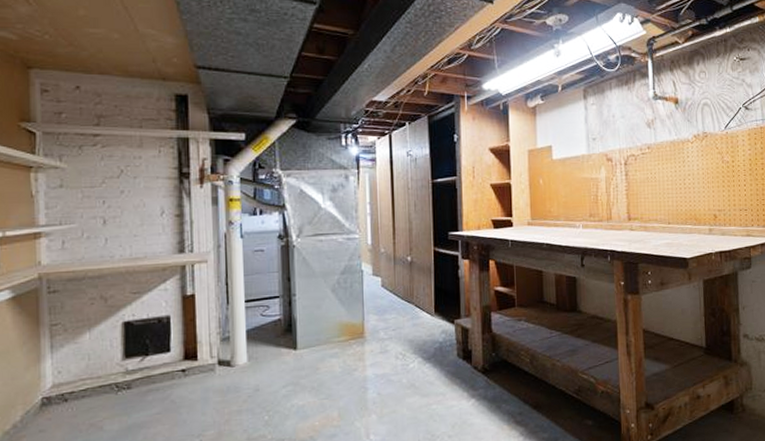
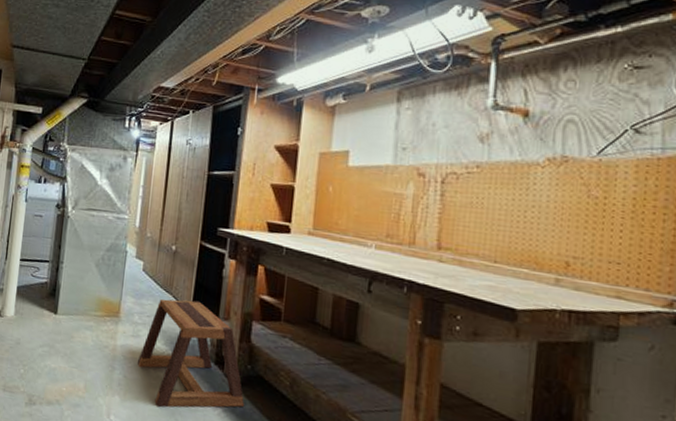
stool: none [390,305,494,414] -> present [138,299,244,408]

